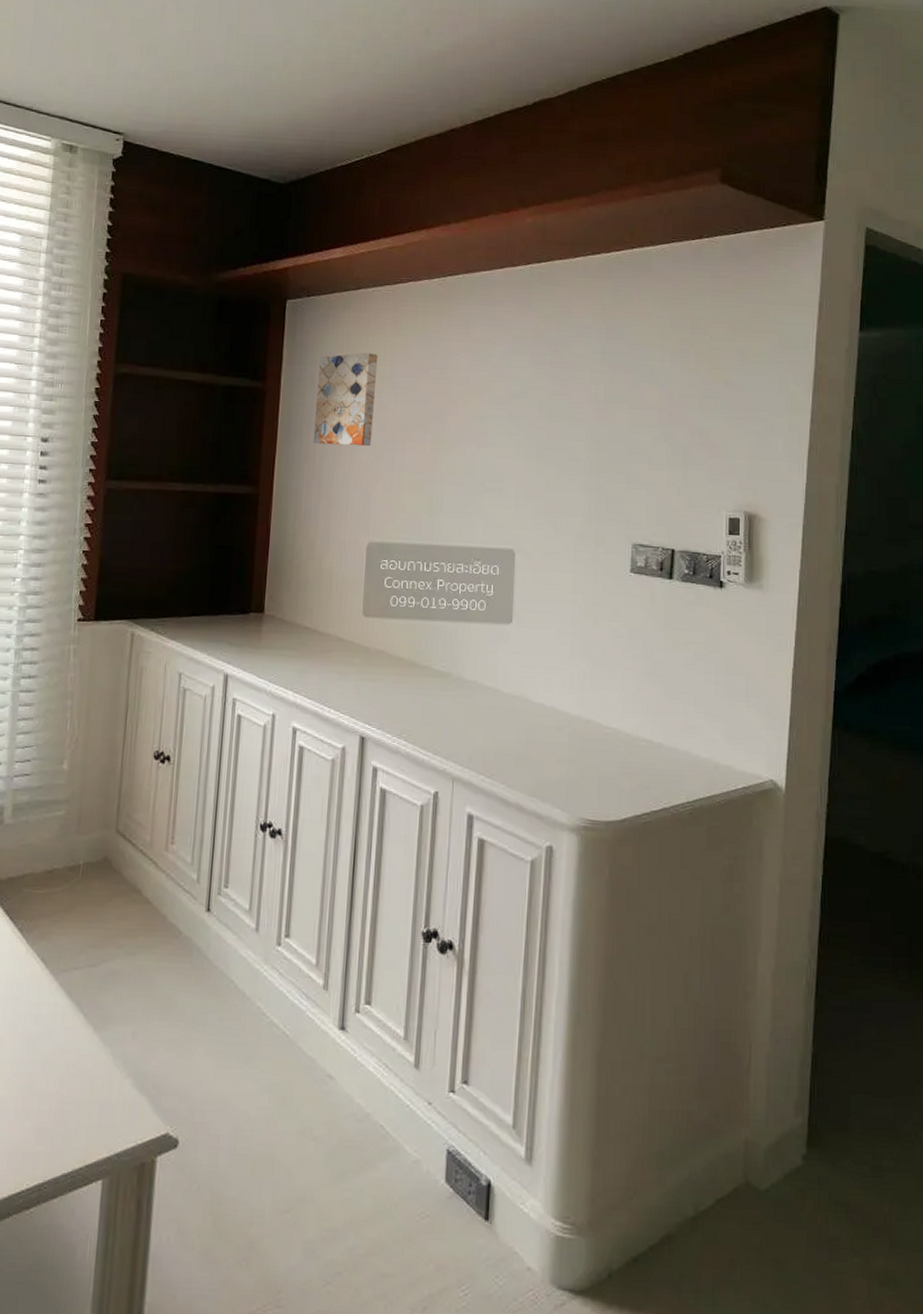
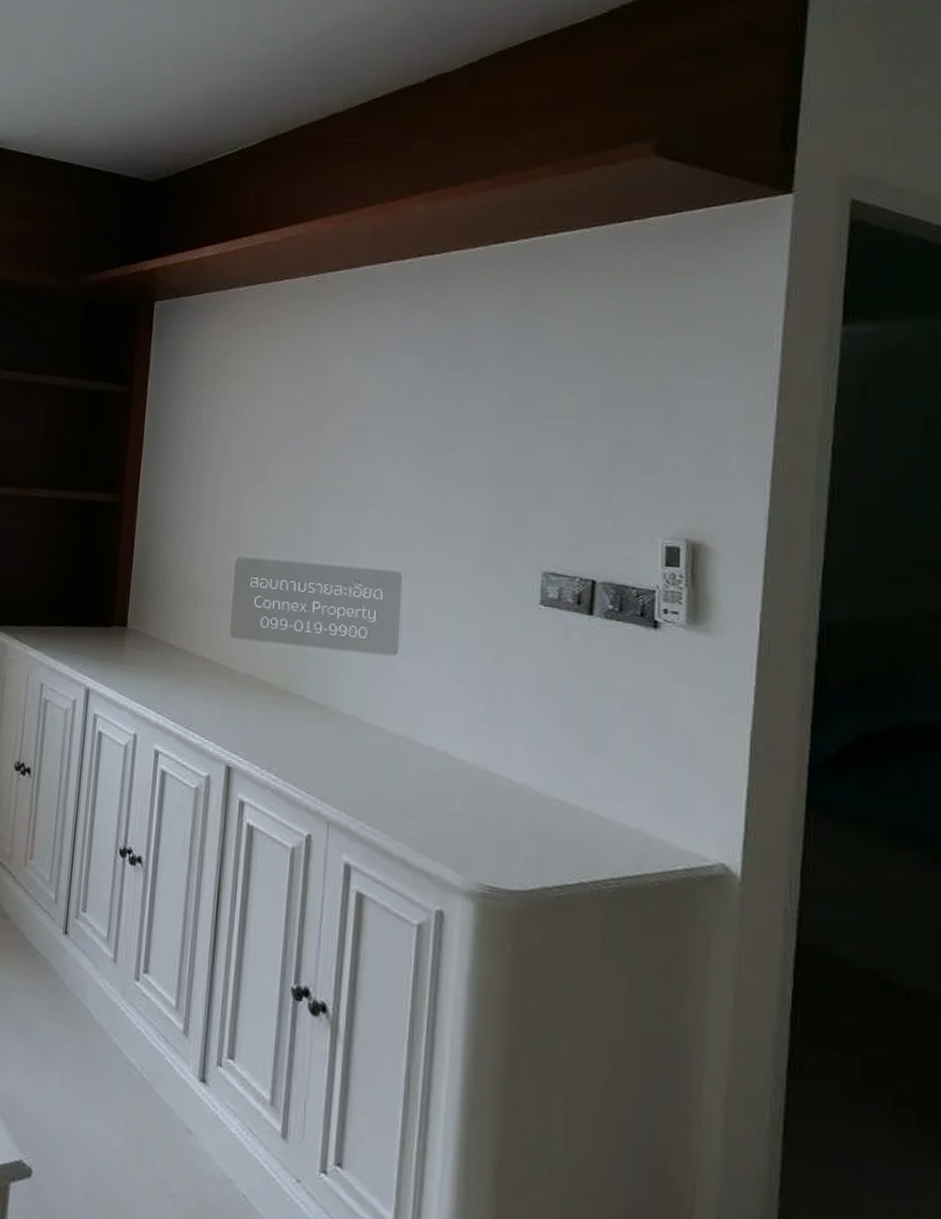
wall art: present [313,352,378,447] -> none [180,355,250,456]

